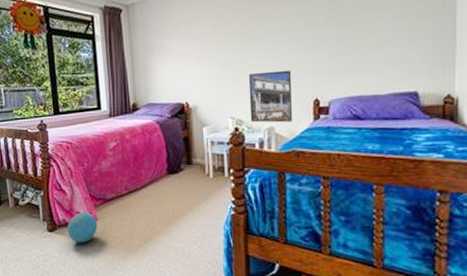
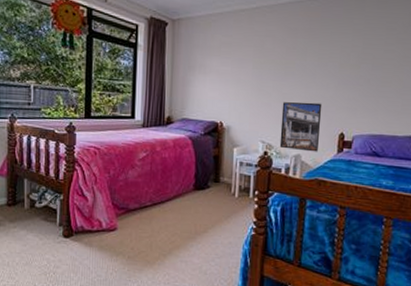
ball: present [67,212,98,243] -> none [84,220,117,252]

